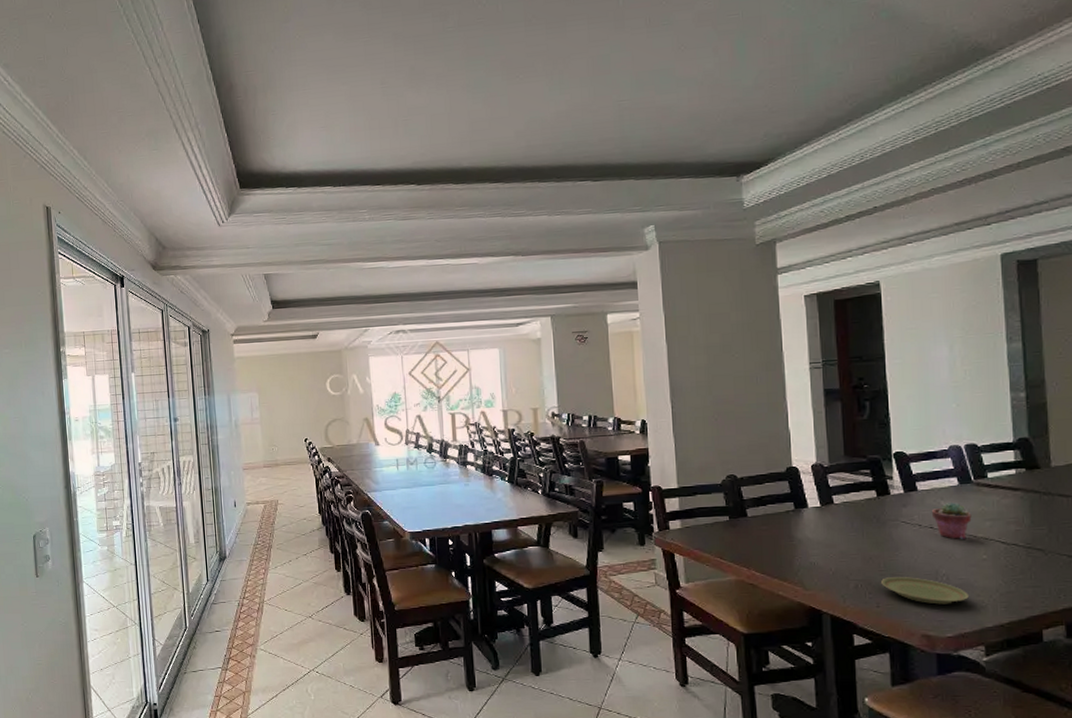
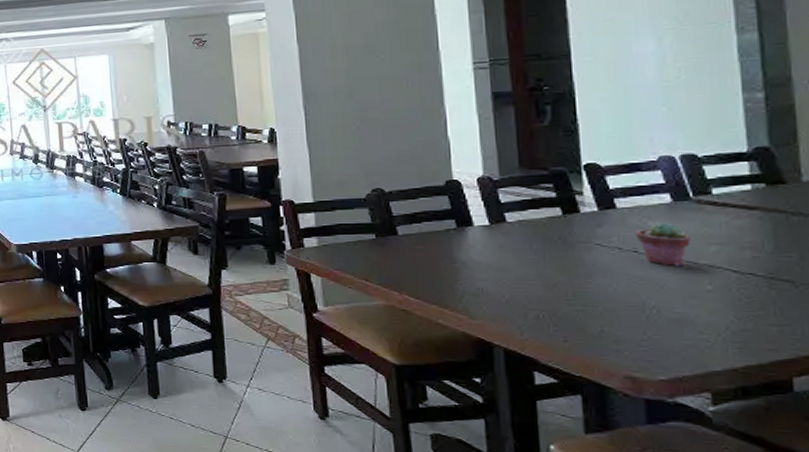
plate: present [881,577,969,605] -> none [569,308,688,342]

